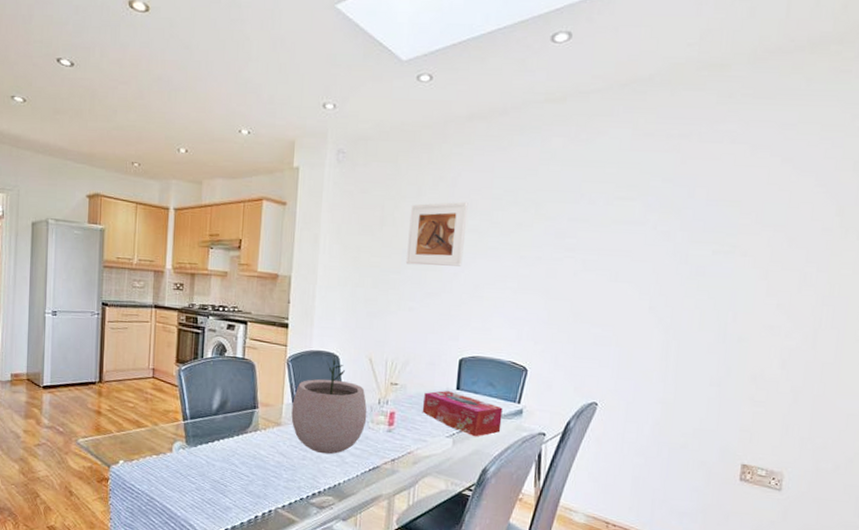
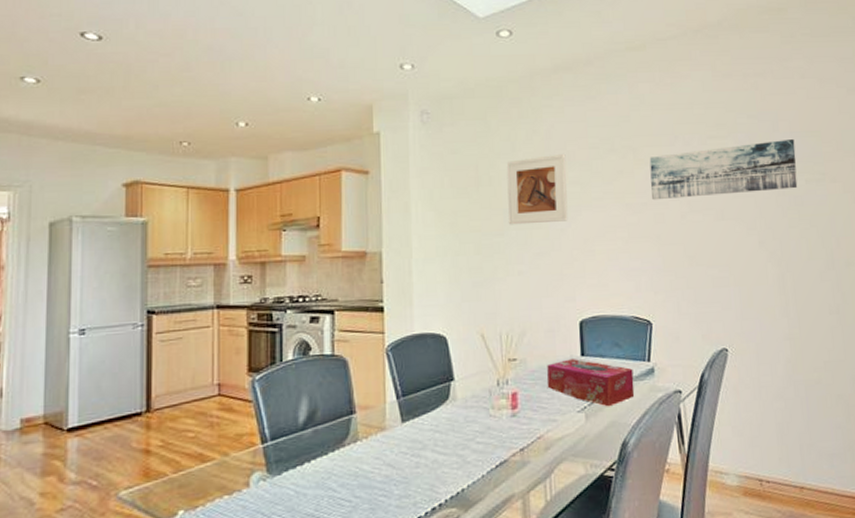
plant pot: present [291,359,367,455] -> none [396,341,486,457]
wall art: none [546,206,709,259] -> present [649,138,798,200]

